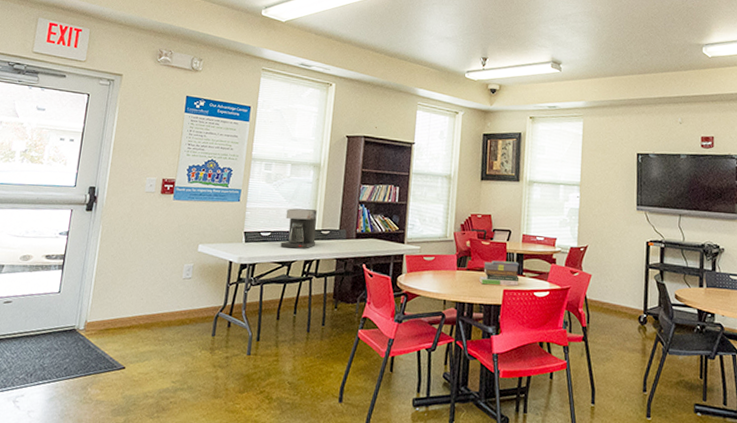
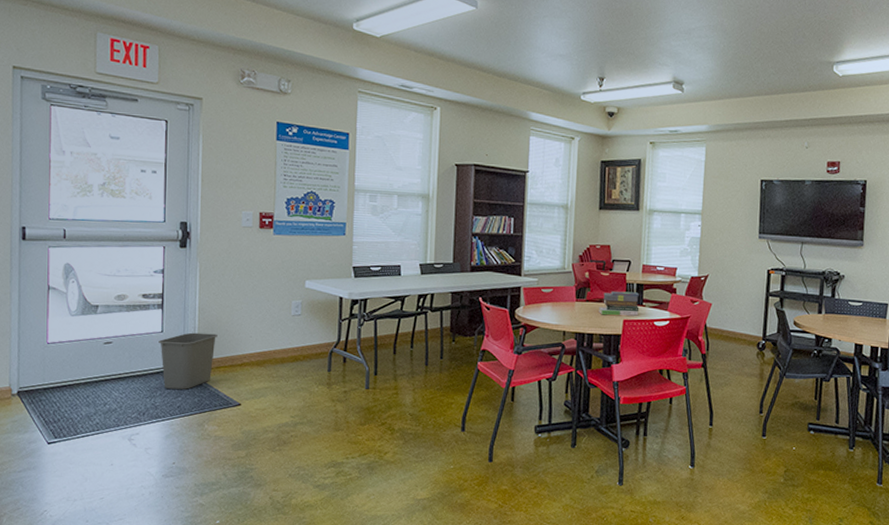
garbage can: none [54,293,111,352] -> present [158,332,218,390]
coffee maker: present [280,208,317,249] -> none [392,241,429,283]

